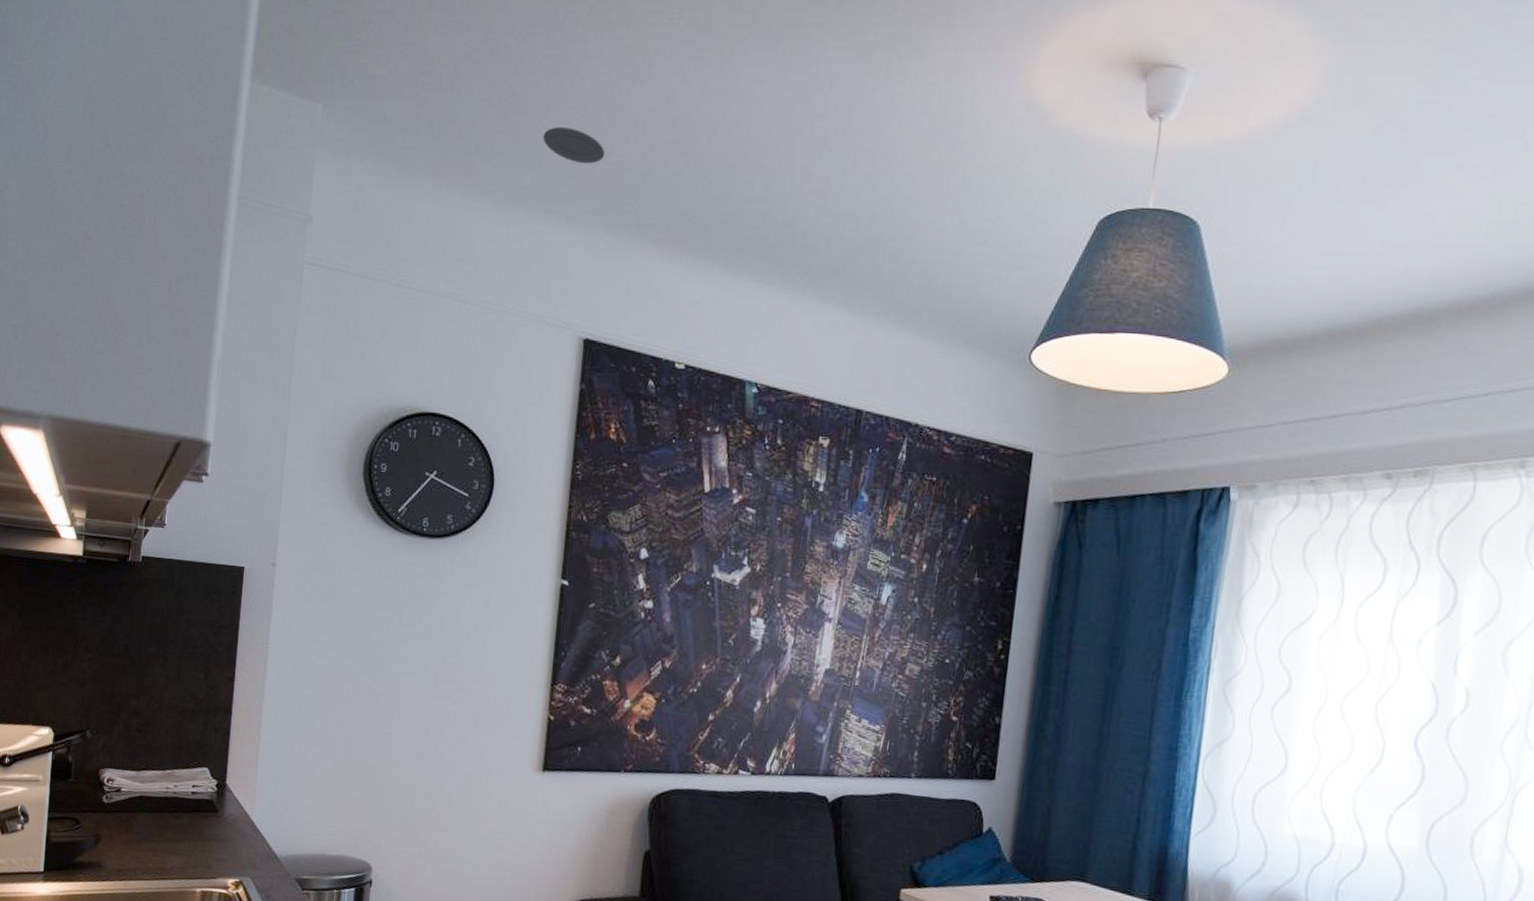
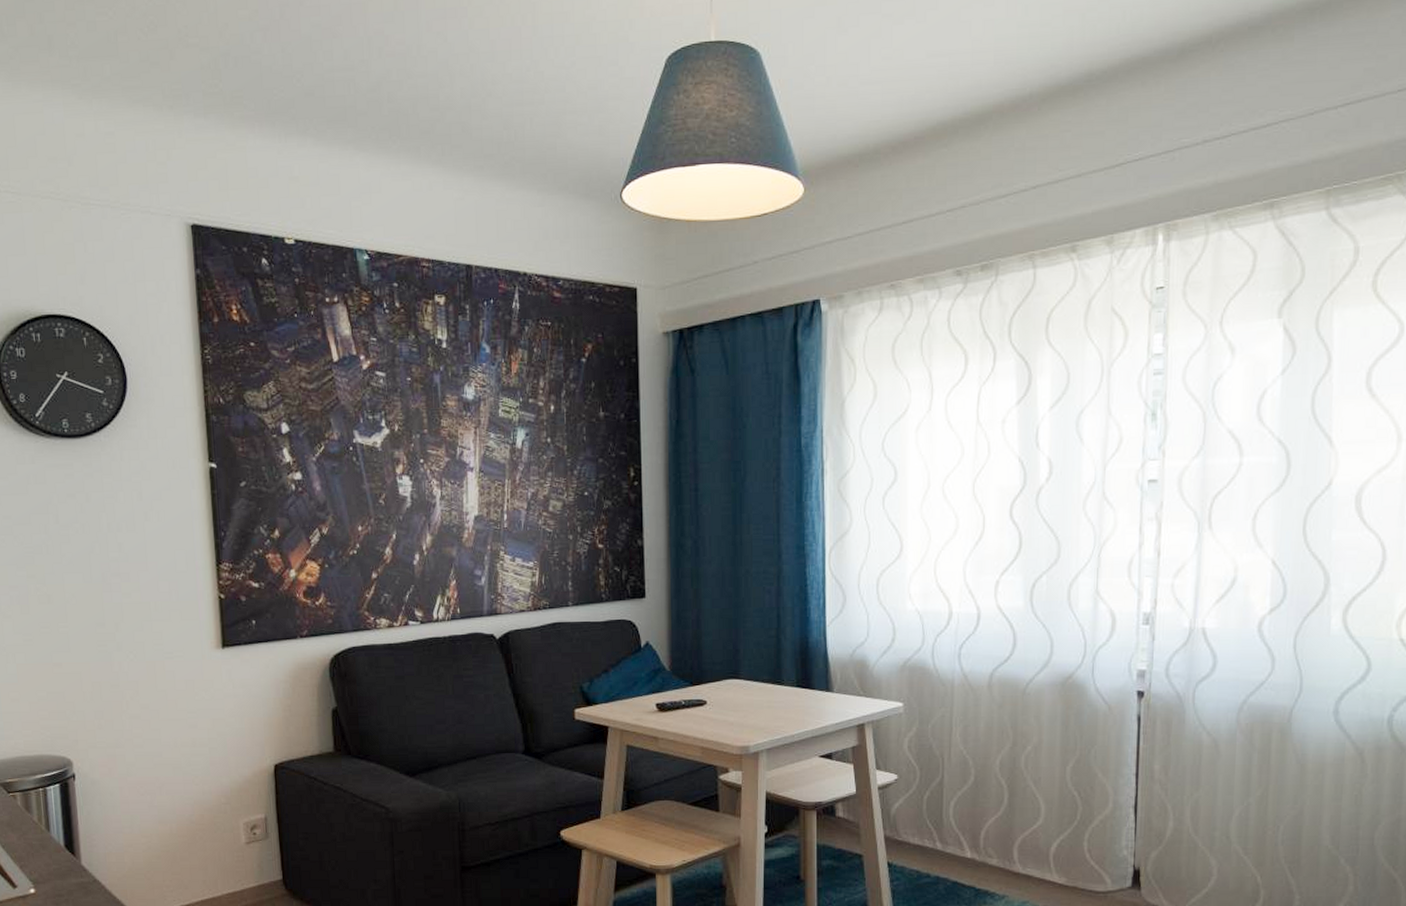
recessed light: present [543,127,605,164] -> none [115,13,181,49]

